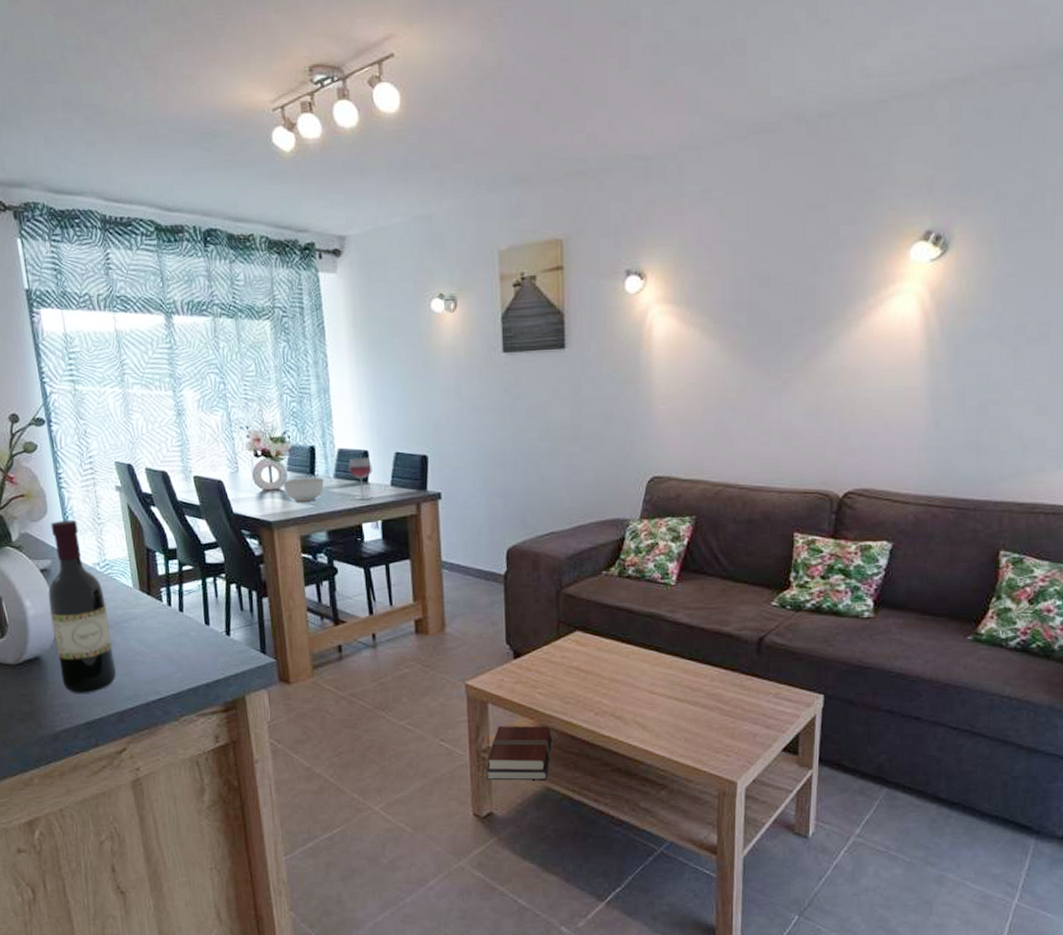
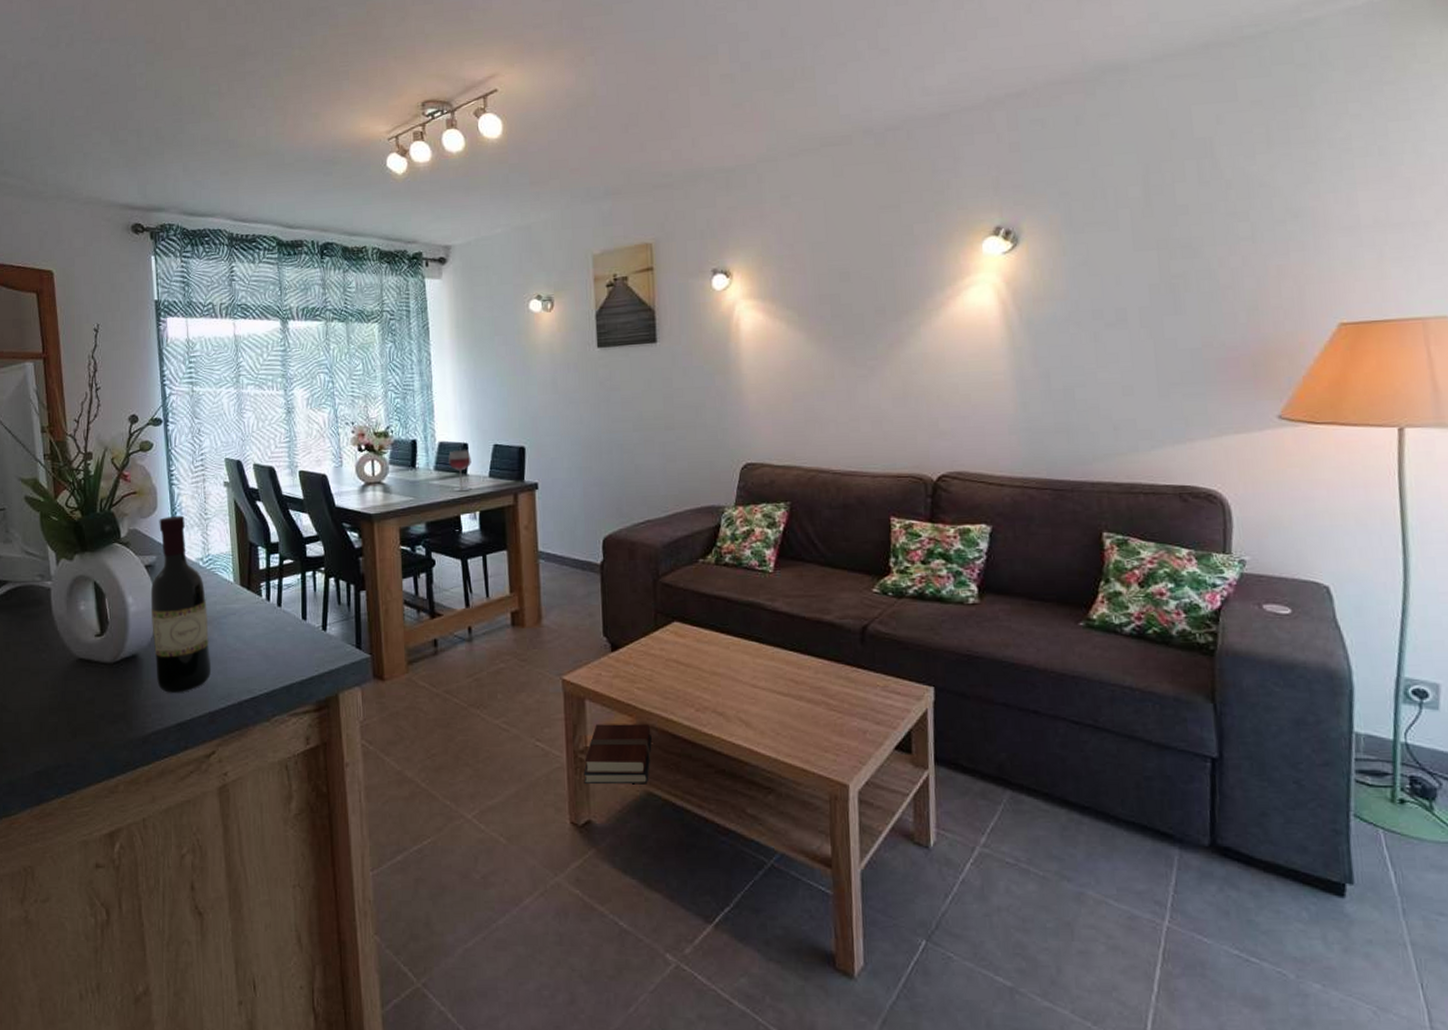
bowl: present [282,477,324,502] -> none [384,470,424,494]

